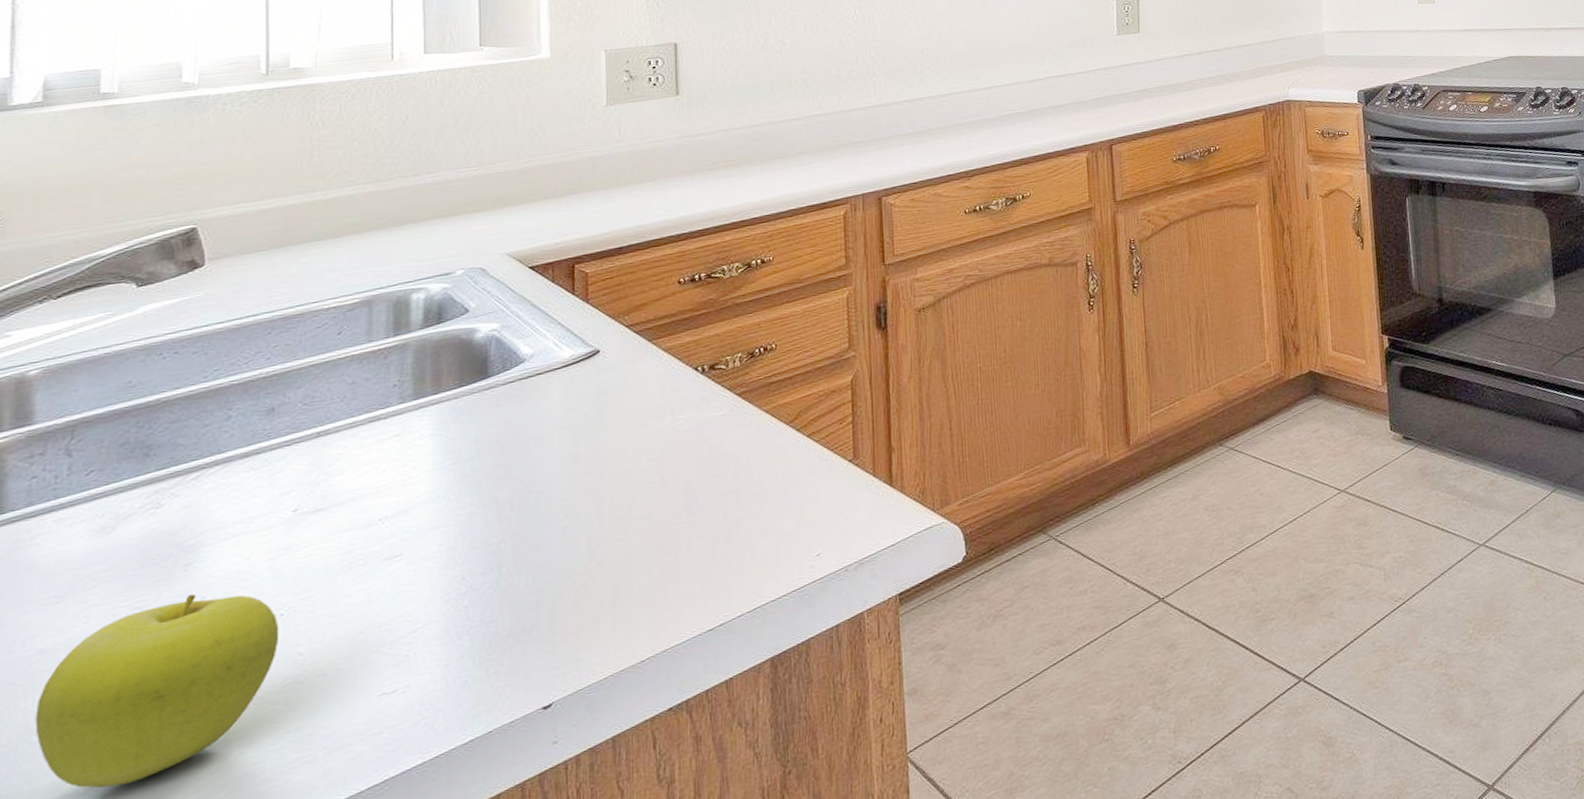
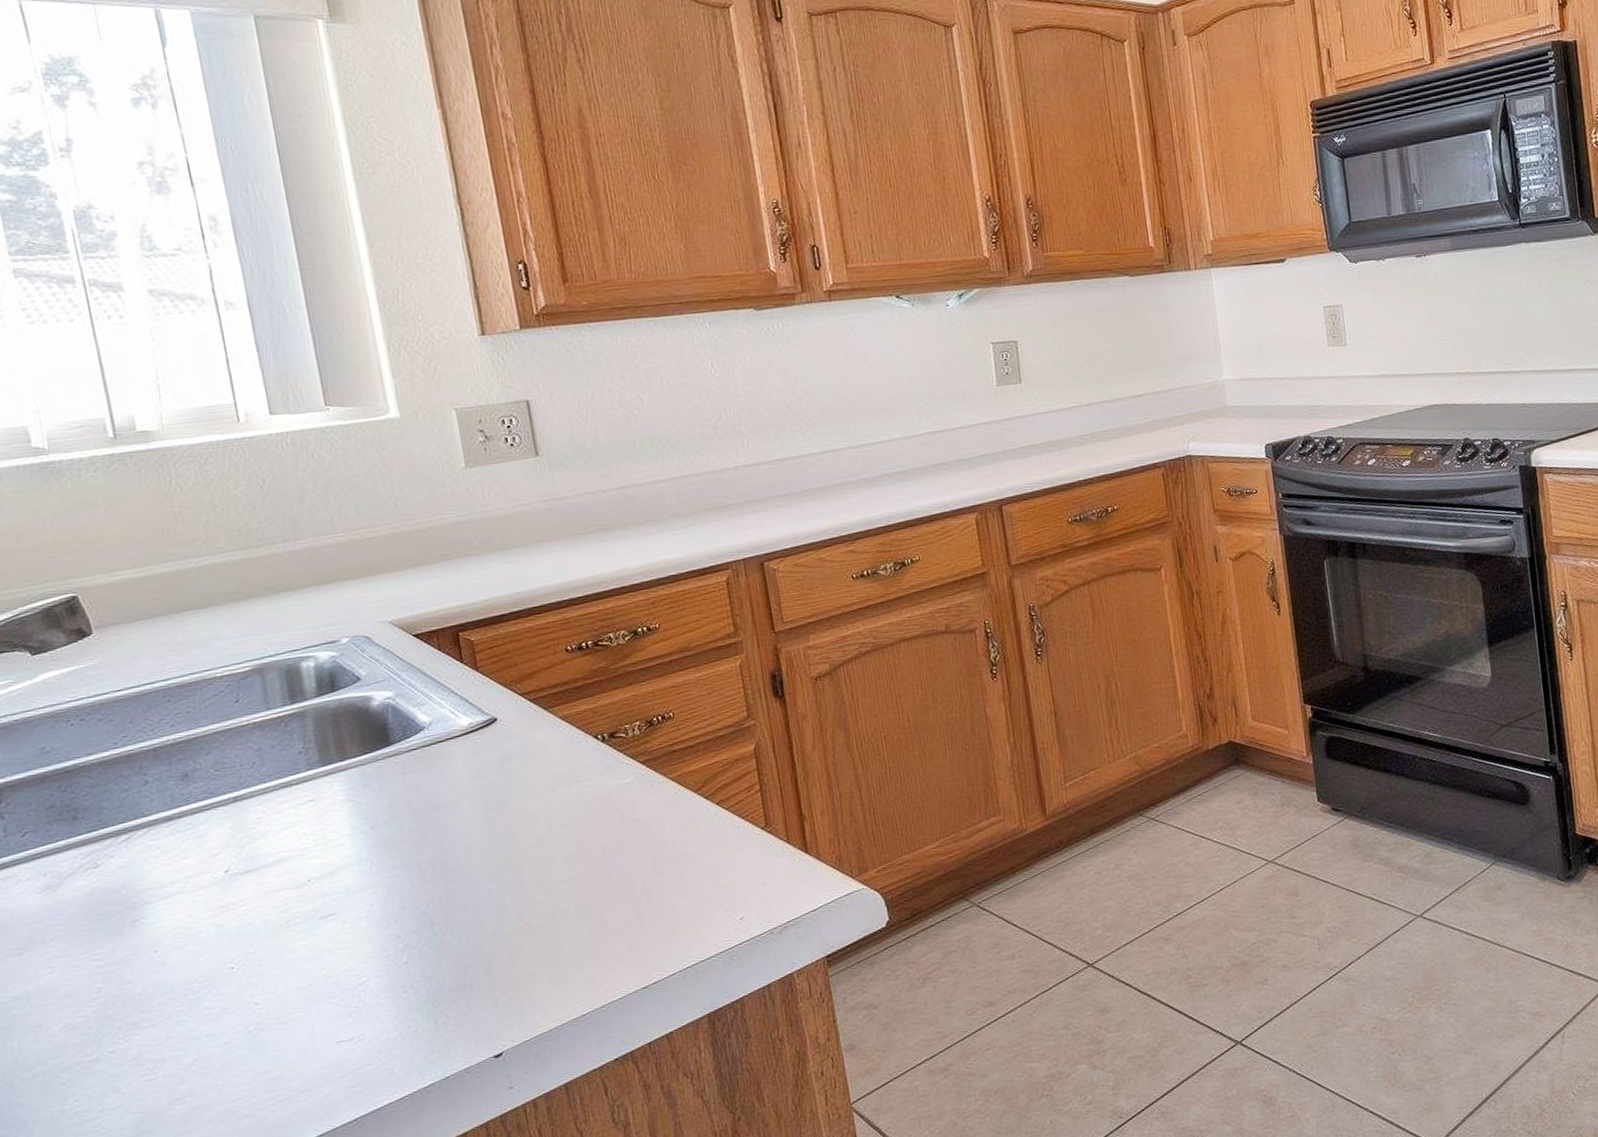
fruit: present [35,594,279,788] -> none [22,948,235,1120]

